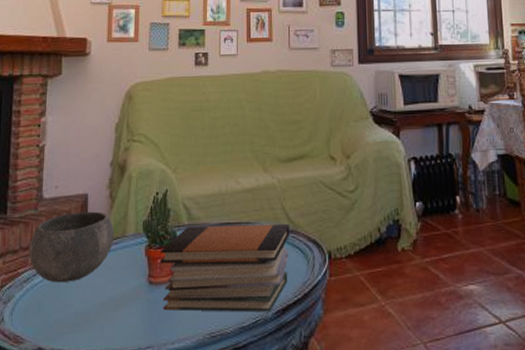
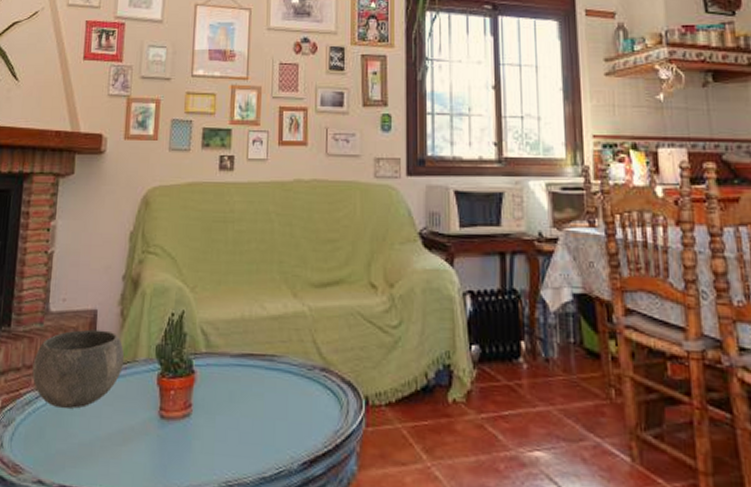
book stack: present [160,223,290,311] -> none [173,355,321,462]

